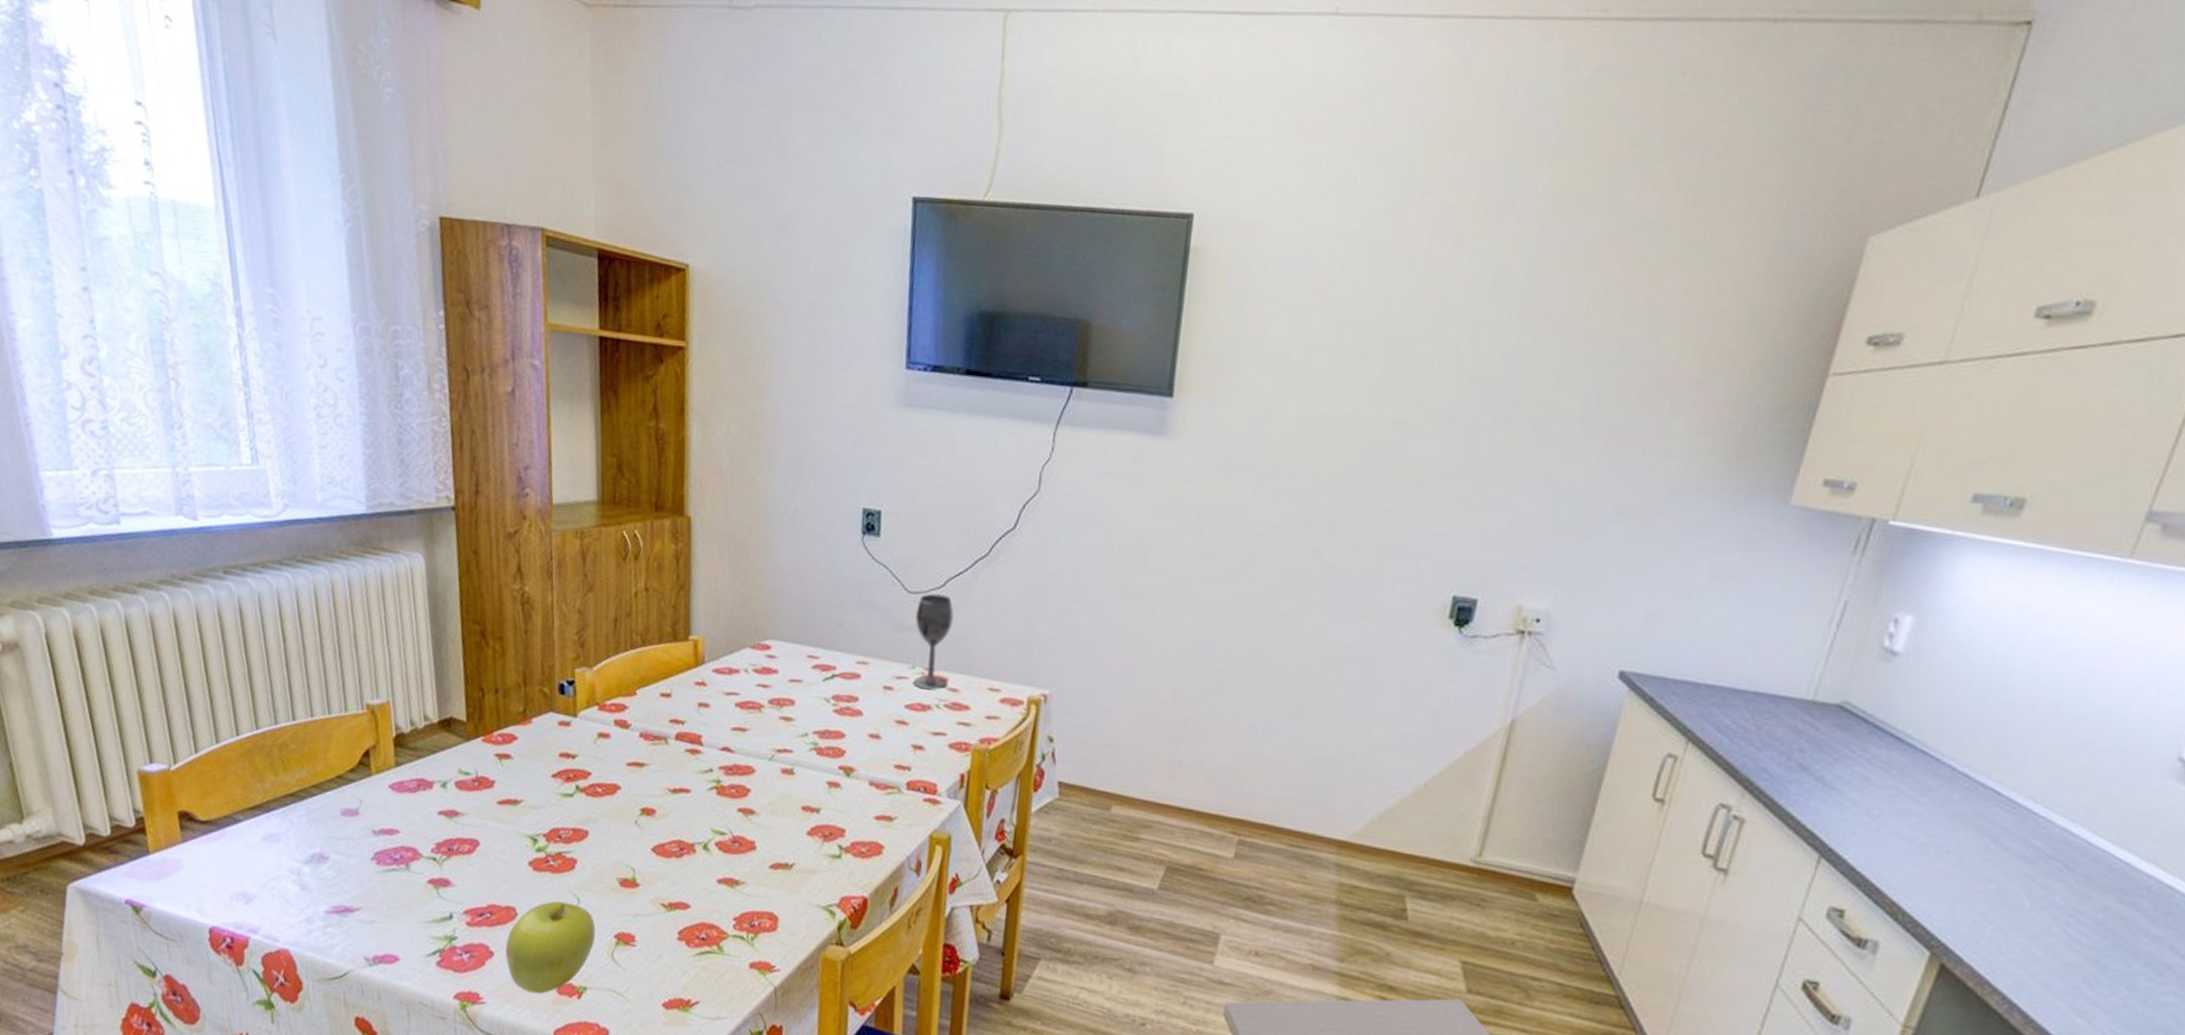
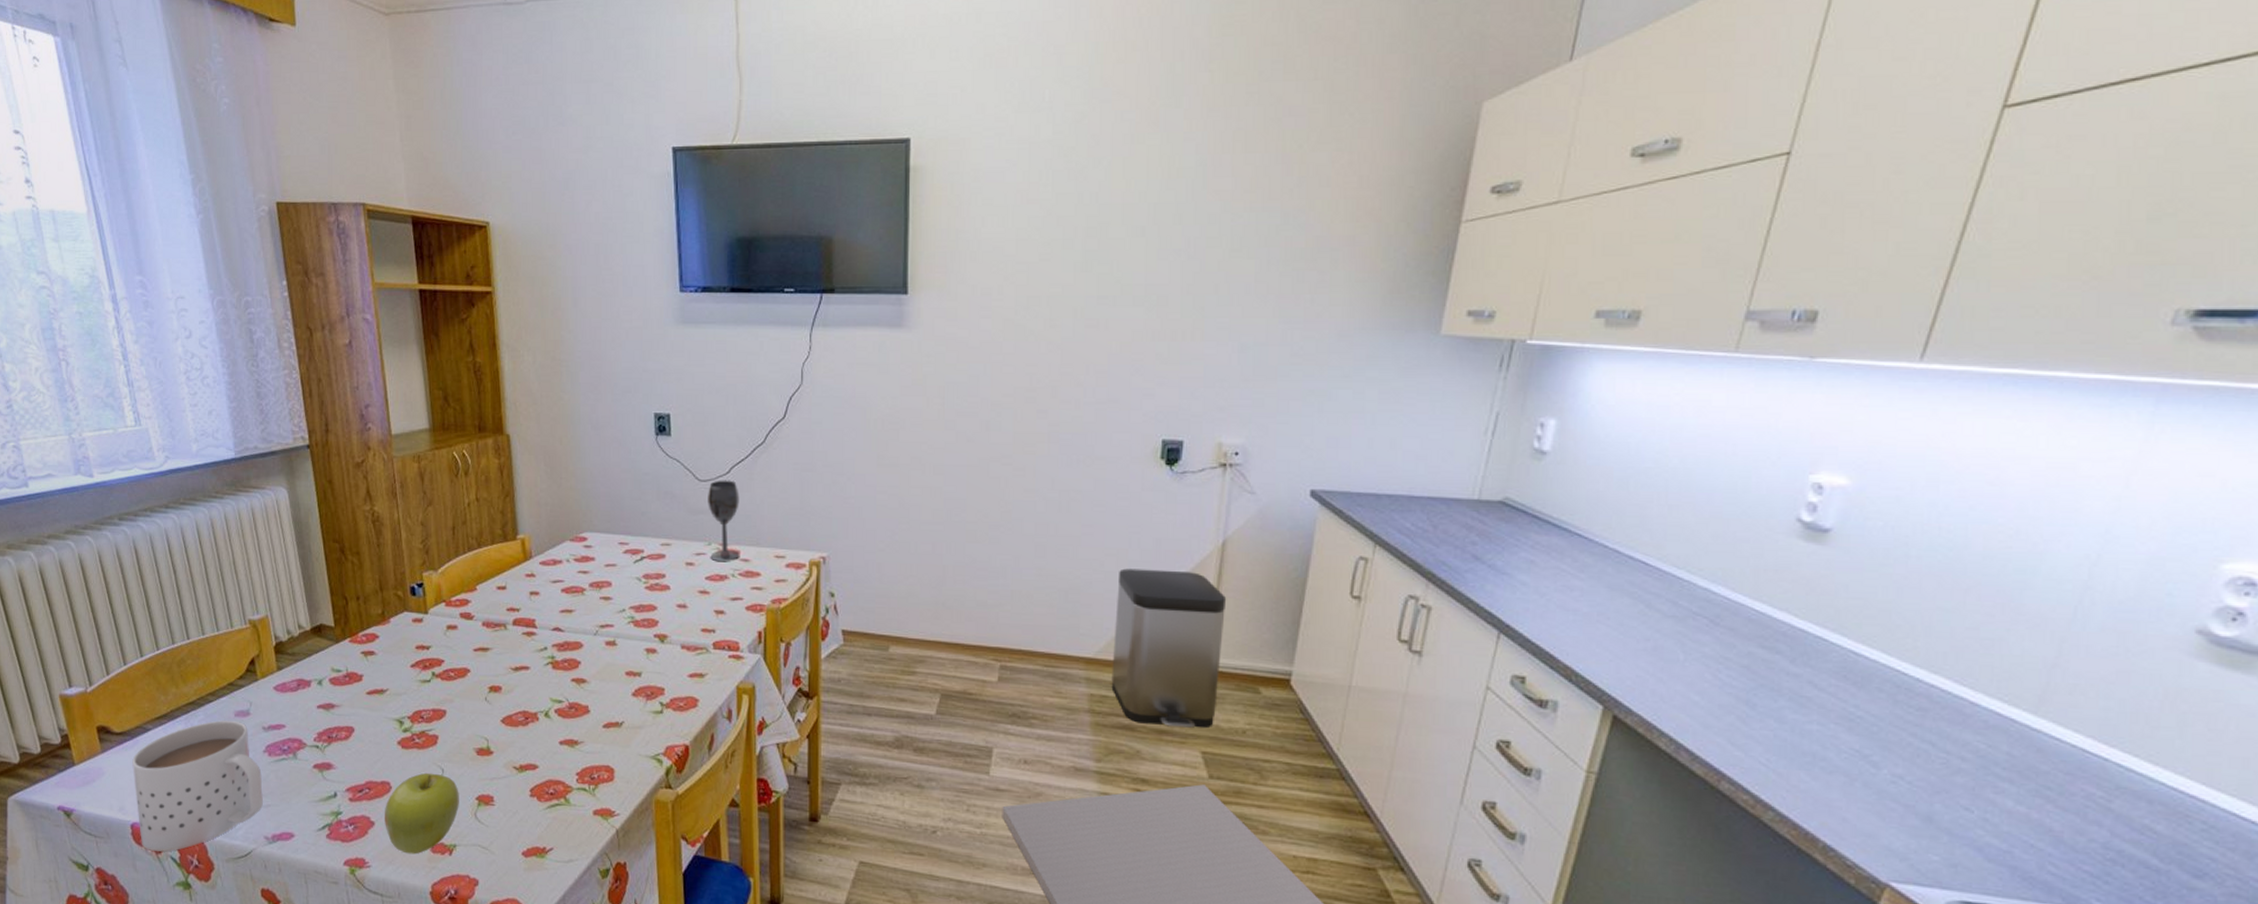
mug: none [216,817,367,964] -> present [132,720,263,852]
pedal bin: none [1364,741,1509,934] -> present [1111,568,1227,728]

